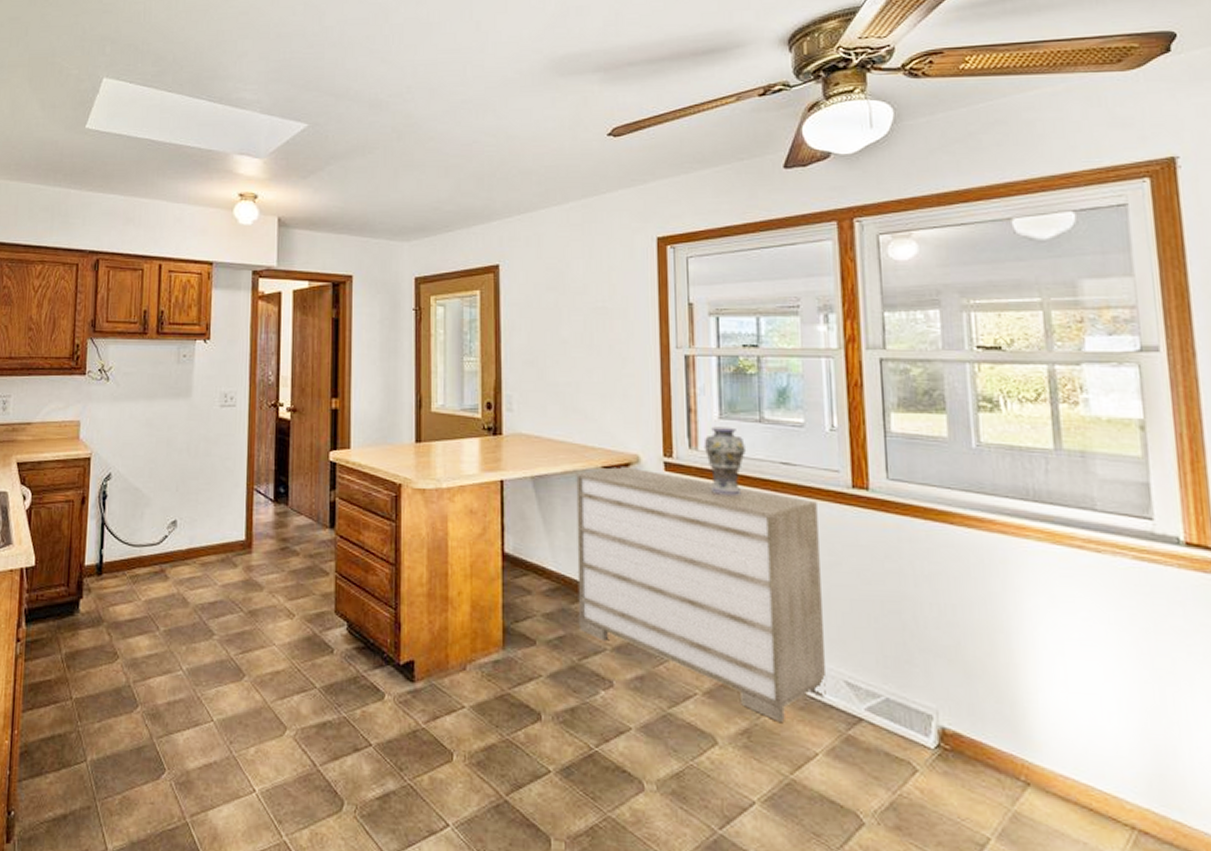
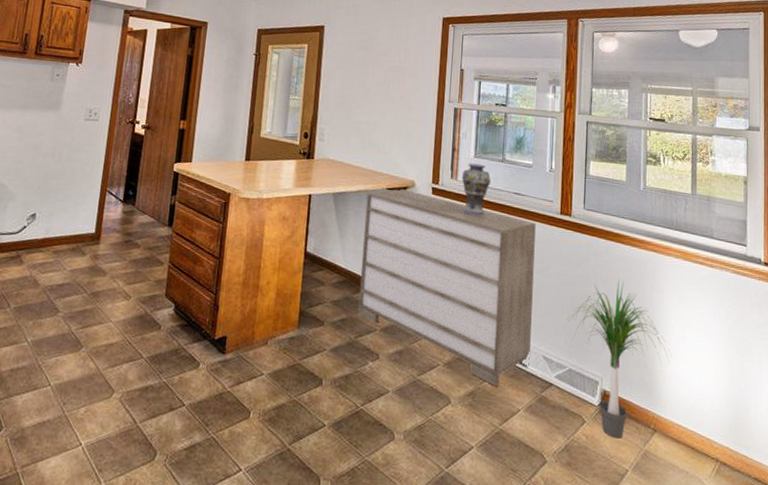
potted plant: none [873,574,1045,795] -> present [564,279,672,439]

